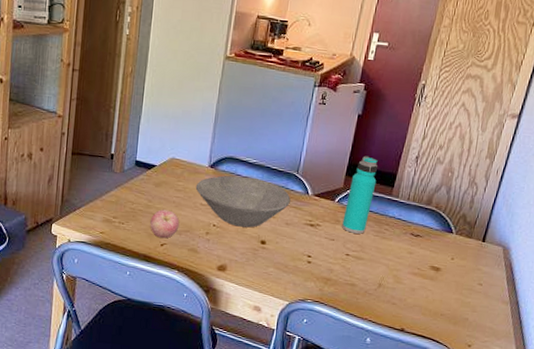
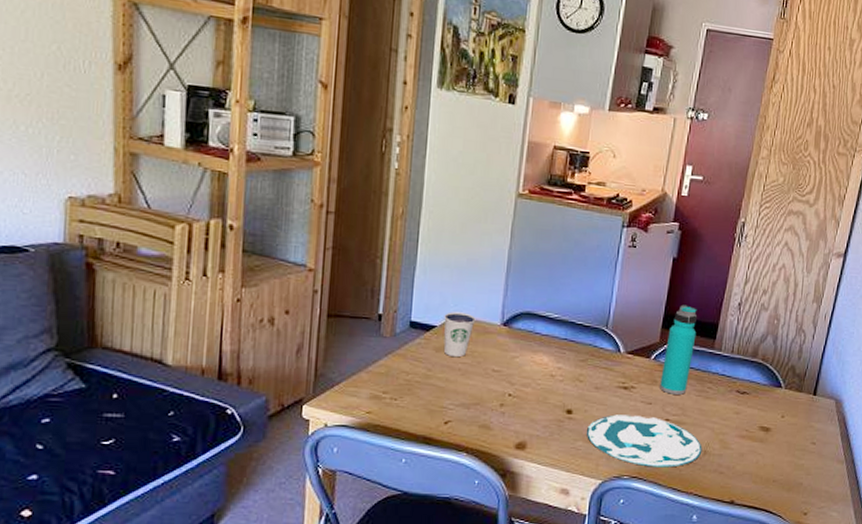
apple: present [150,209,180,239] -> none [430,379,467,415]
dixie cup: none [161,154,188,192] -> present [443,312,476,358]
bowl: present [195,175,291,228] -> none [485,334,600,395]
plate: none [277,247,378,296] -> present [587,414,702,468]

